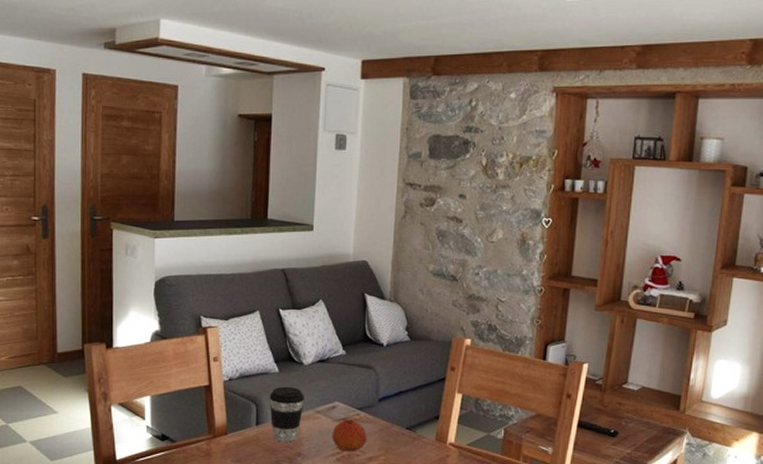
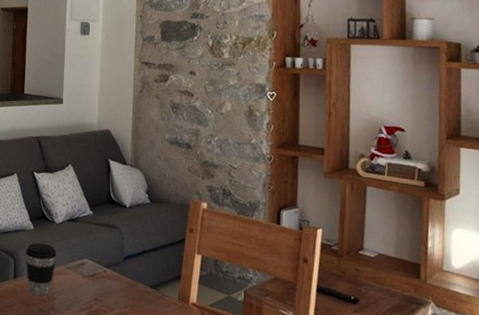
fruit: present [332,418,367,452] -> none [82,275,114,308]

